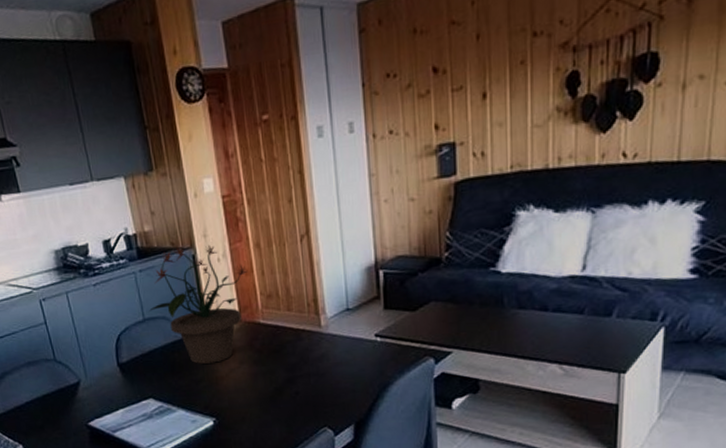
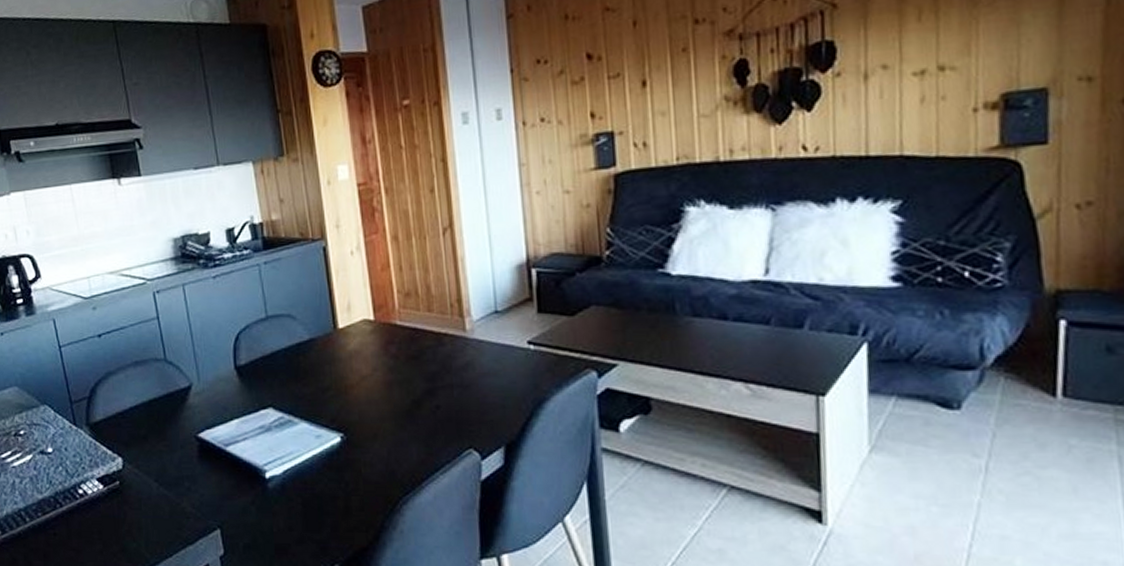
potted plant: present [149,244,248,364] -> none [273,236,384,370]

